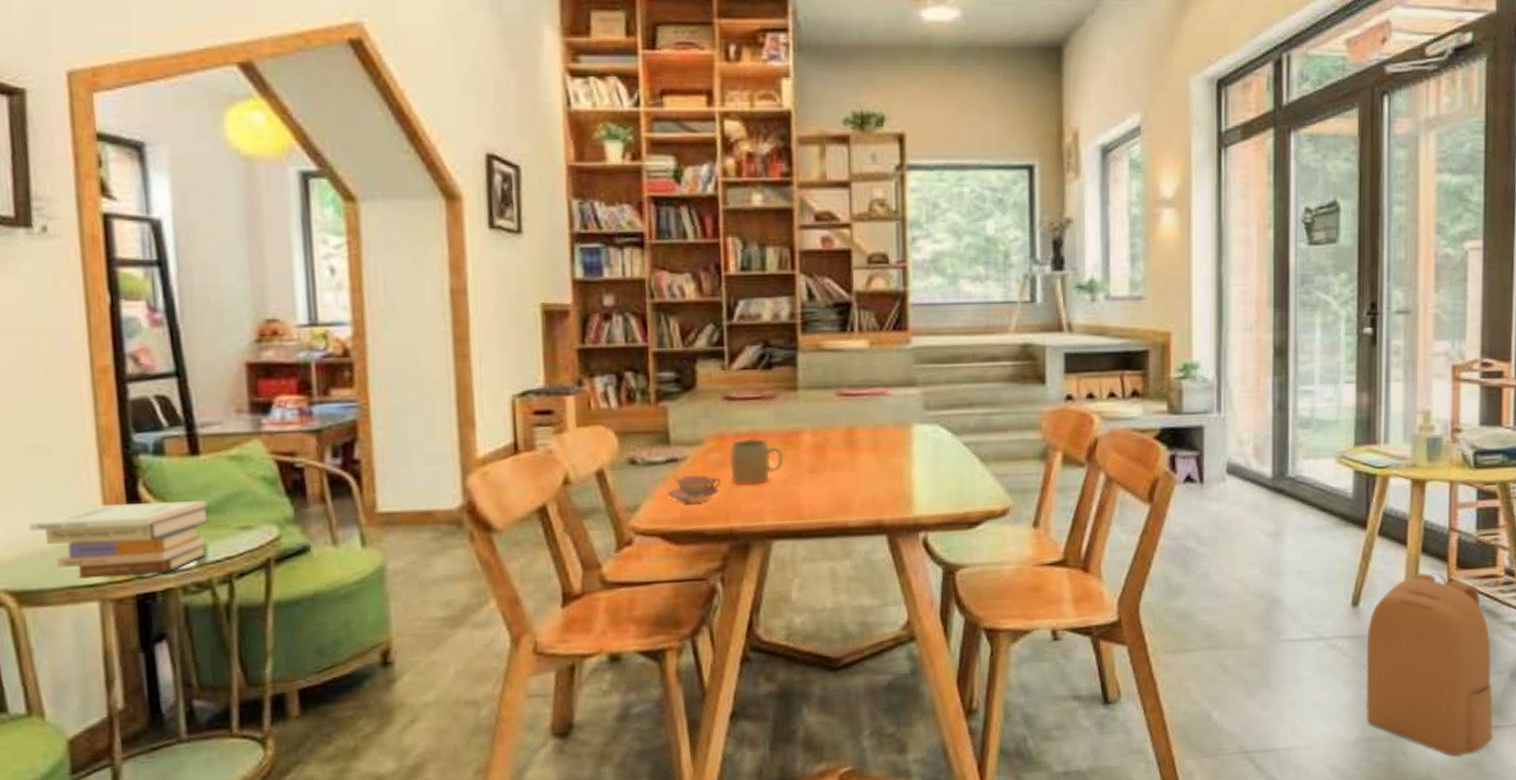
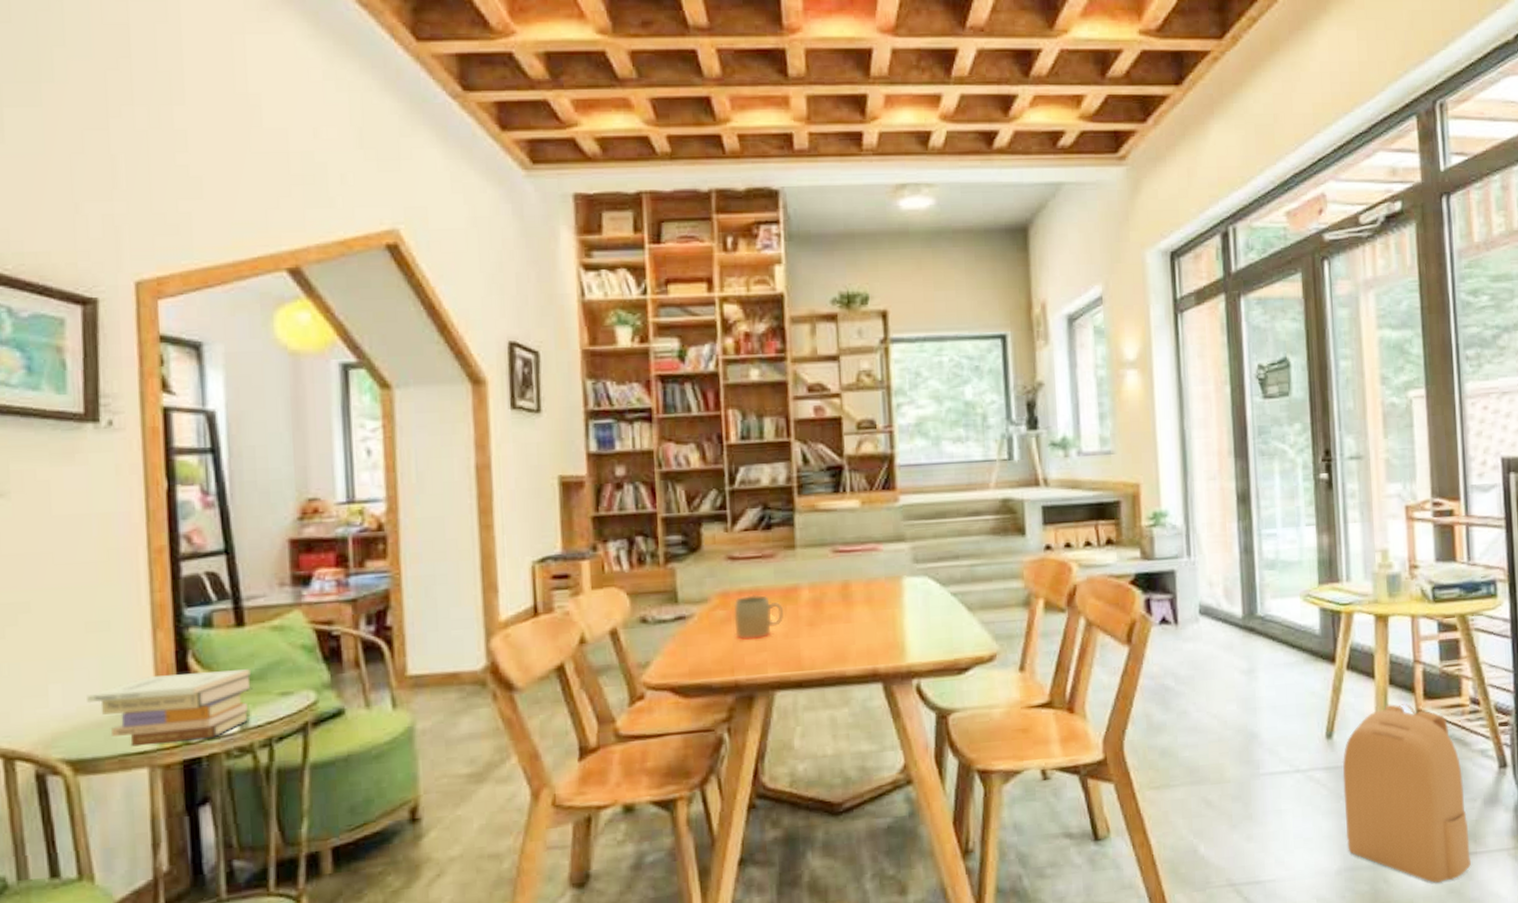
teacup: present [667,475,722,503] -> none [676,631,727,658]

